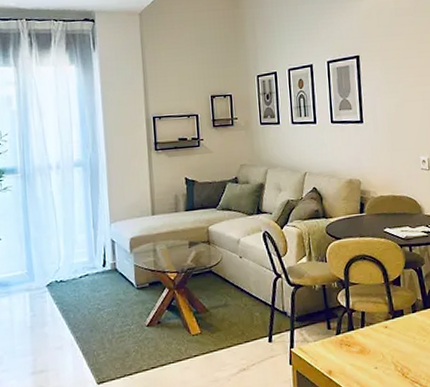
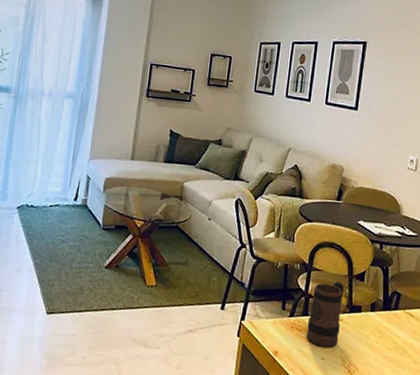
mug: none [354,291,388,357] -> present [306,281,344,347]

